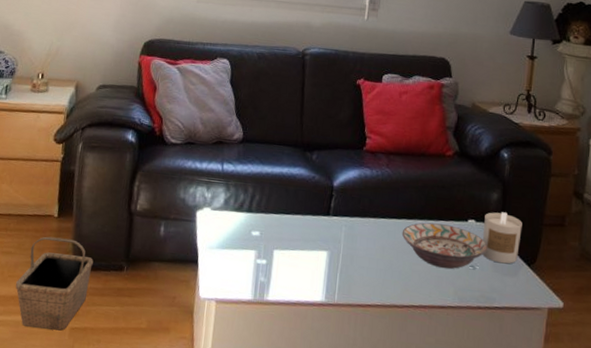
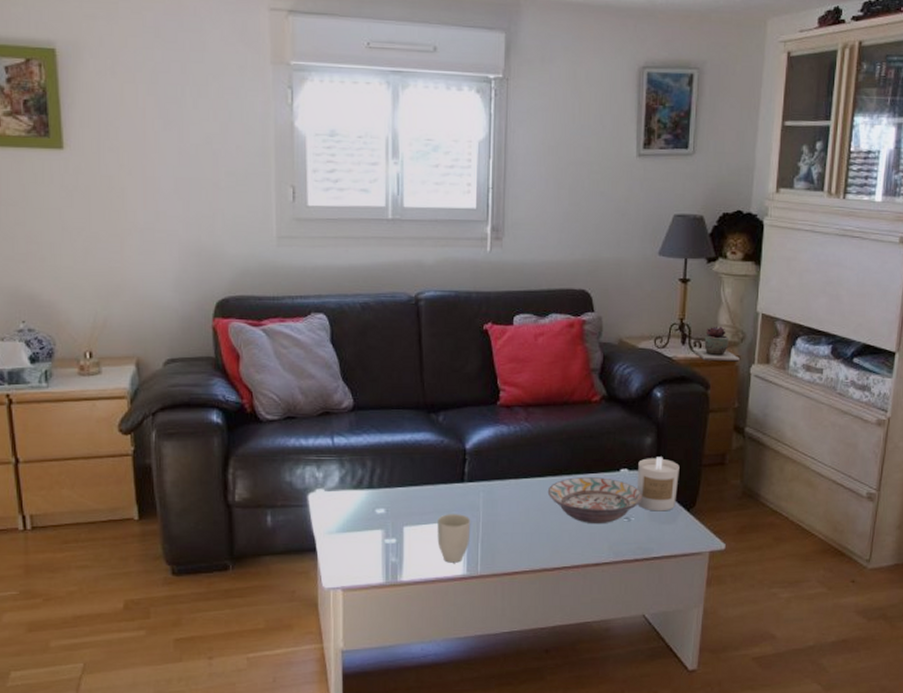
basket: present [15,236,93,331] -> none [99,543,191,644]
mug: none [301,243,333,289] -> present [437,514,471,563]
succulent plant: none [537,99,581,133] -> present [692,326,741,362]

